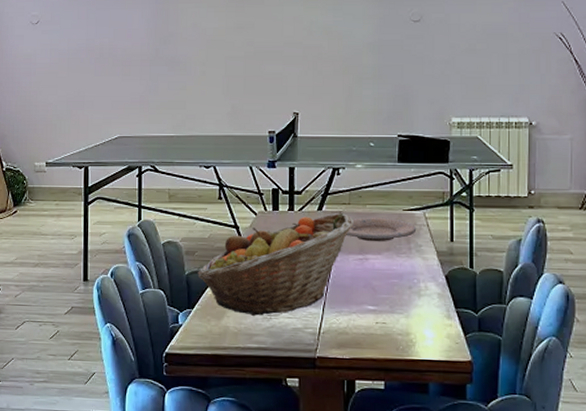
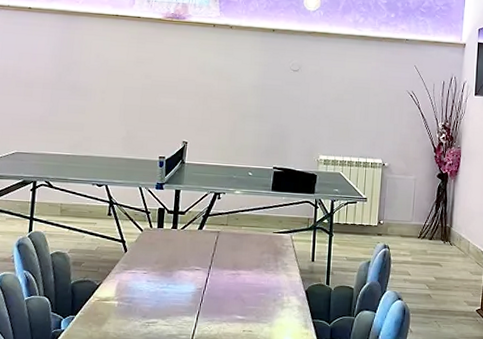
fruit basket: present [197,212,354,316] -> none [83,232,230,323]
plate: present [346,217,417,242] -> none [222,237,284,260]

